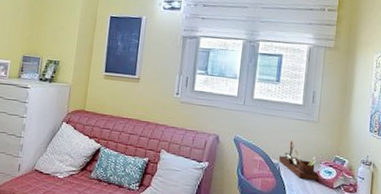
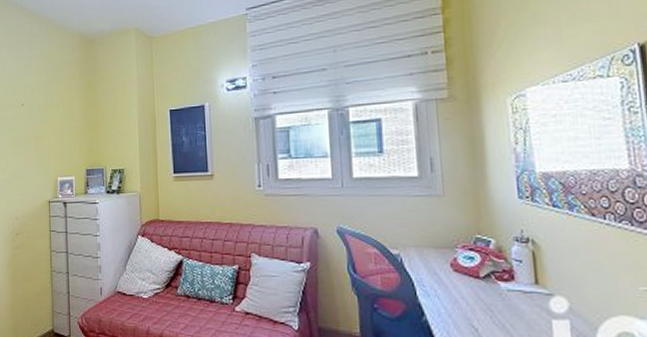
desk organizer: present [278,141,319,180] -> none [398,224,458,270]

